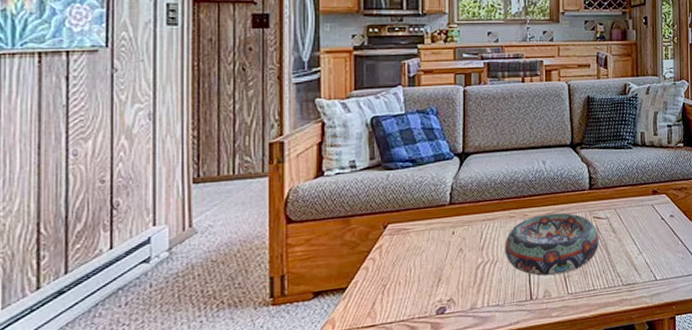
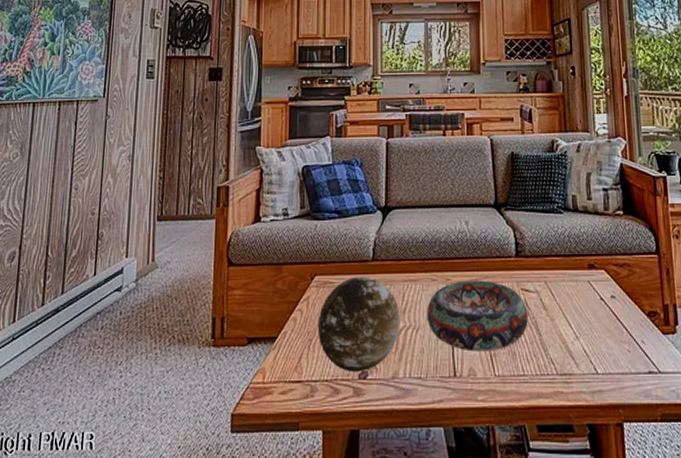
decorative orb: none [392,219,478,310] -> present [317,276,400,373]

